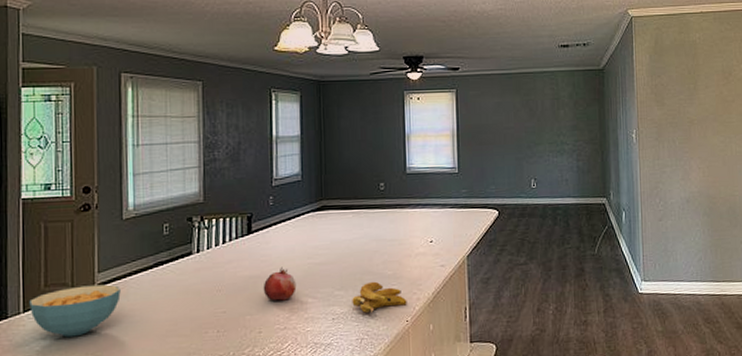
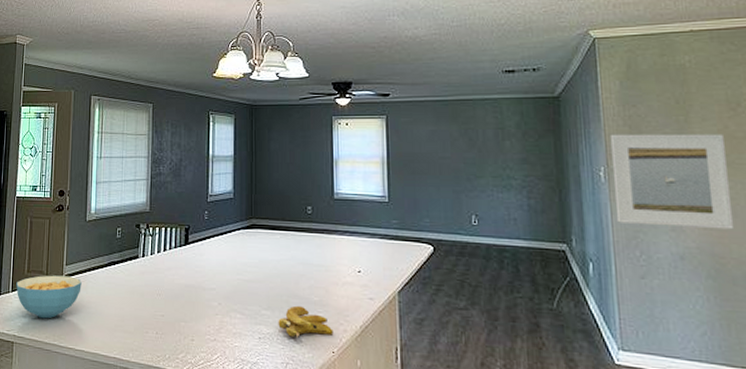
fruit: present [263,266,297,302] -> none [196,279,226,313]
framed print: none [641,98,723,177] -> present [609,134,735,230]

